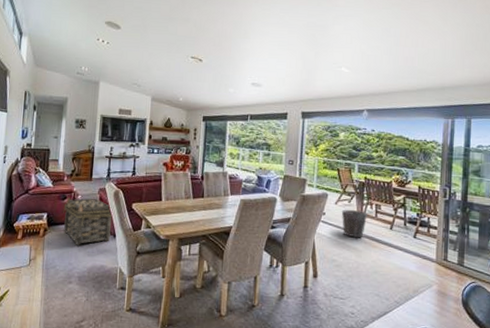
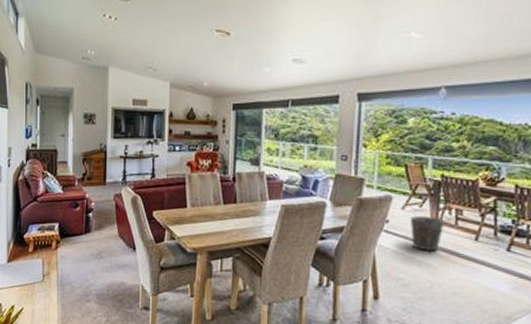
basket: present [63,196,113,245] -> none [76,204,131,259]

